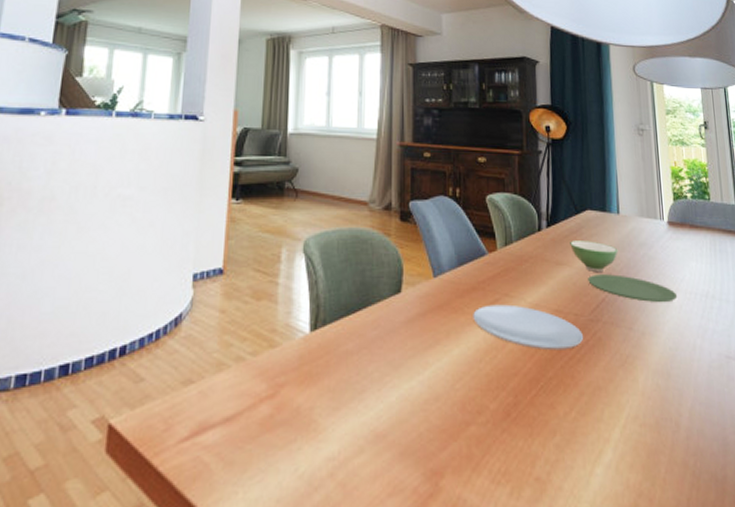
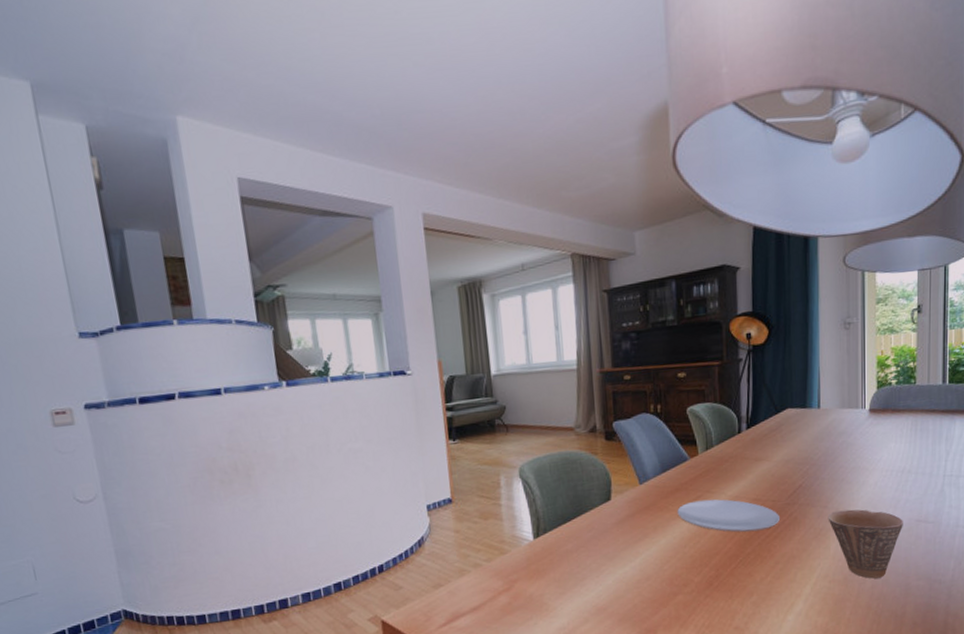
bowl: present [570,241,618,273] -> none [769,436,817,464]
plate: present [588,274,678,302] -> none [786,463,874,483]
cup: none [633,335,713,427] -> present [828,509,903,579]

